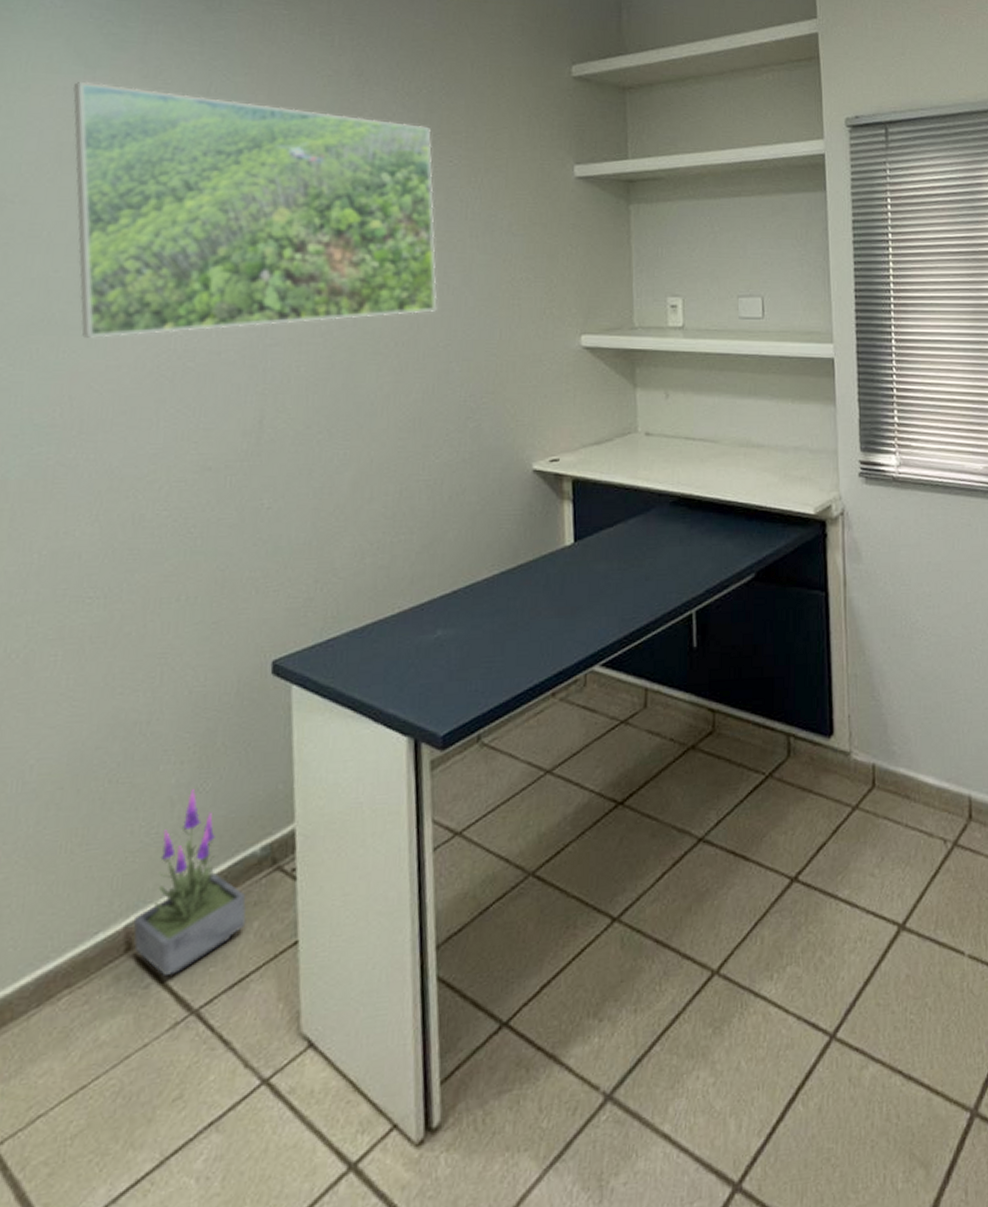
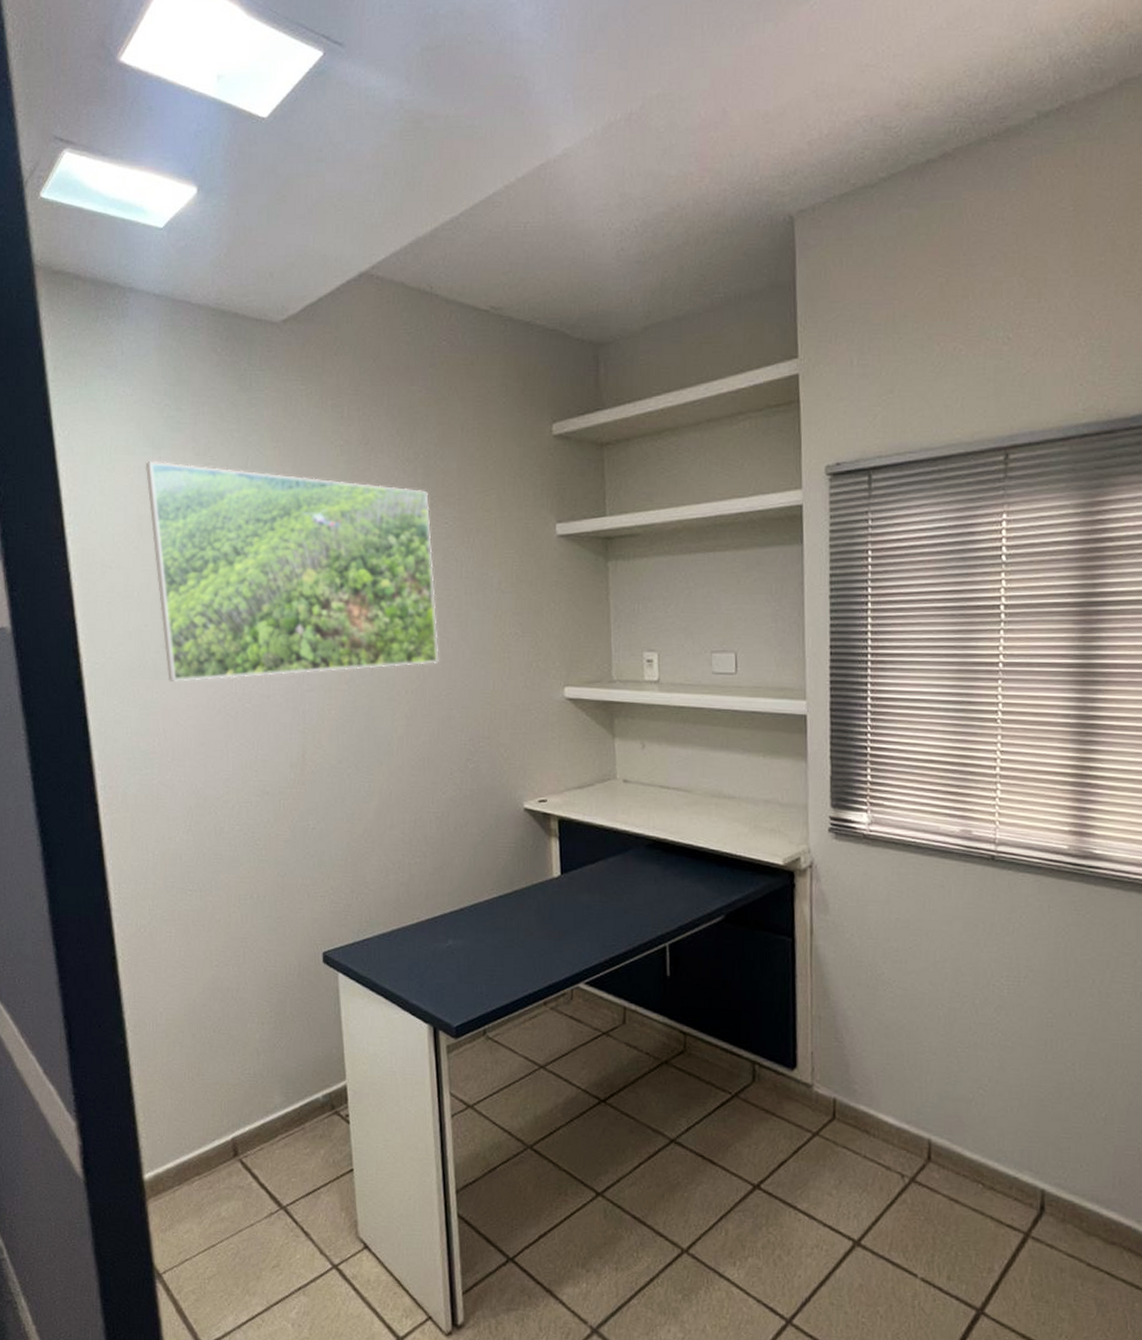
potted plant: present [133,789,247,975] -> none [237,1045,315,1178]

